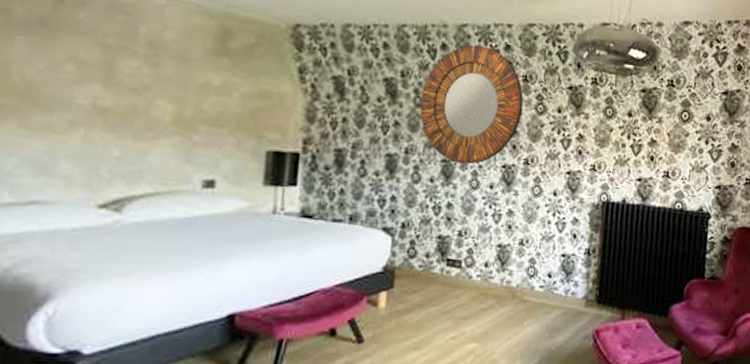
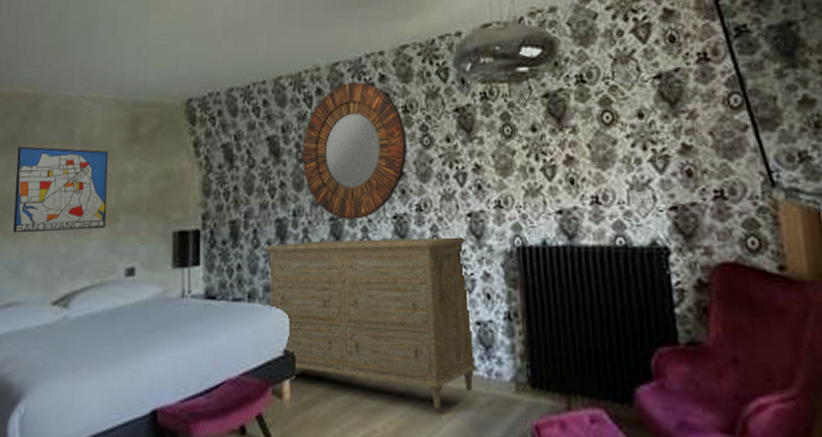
wall art: none [38,30,186,137] -> present [12,146,109,233]
dresser: none [372,175,564,318] -> present [266,238,476,410]

